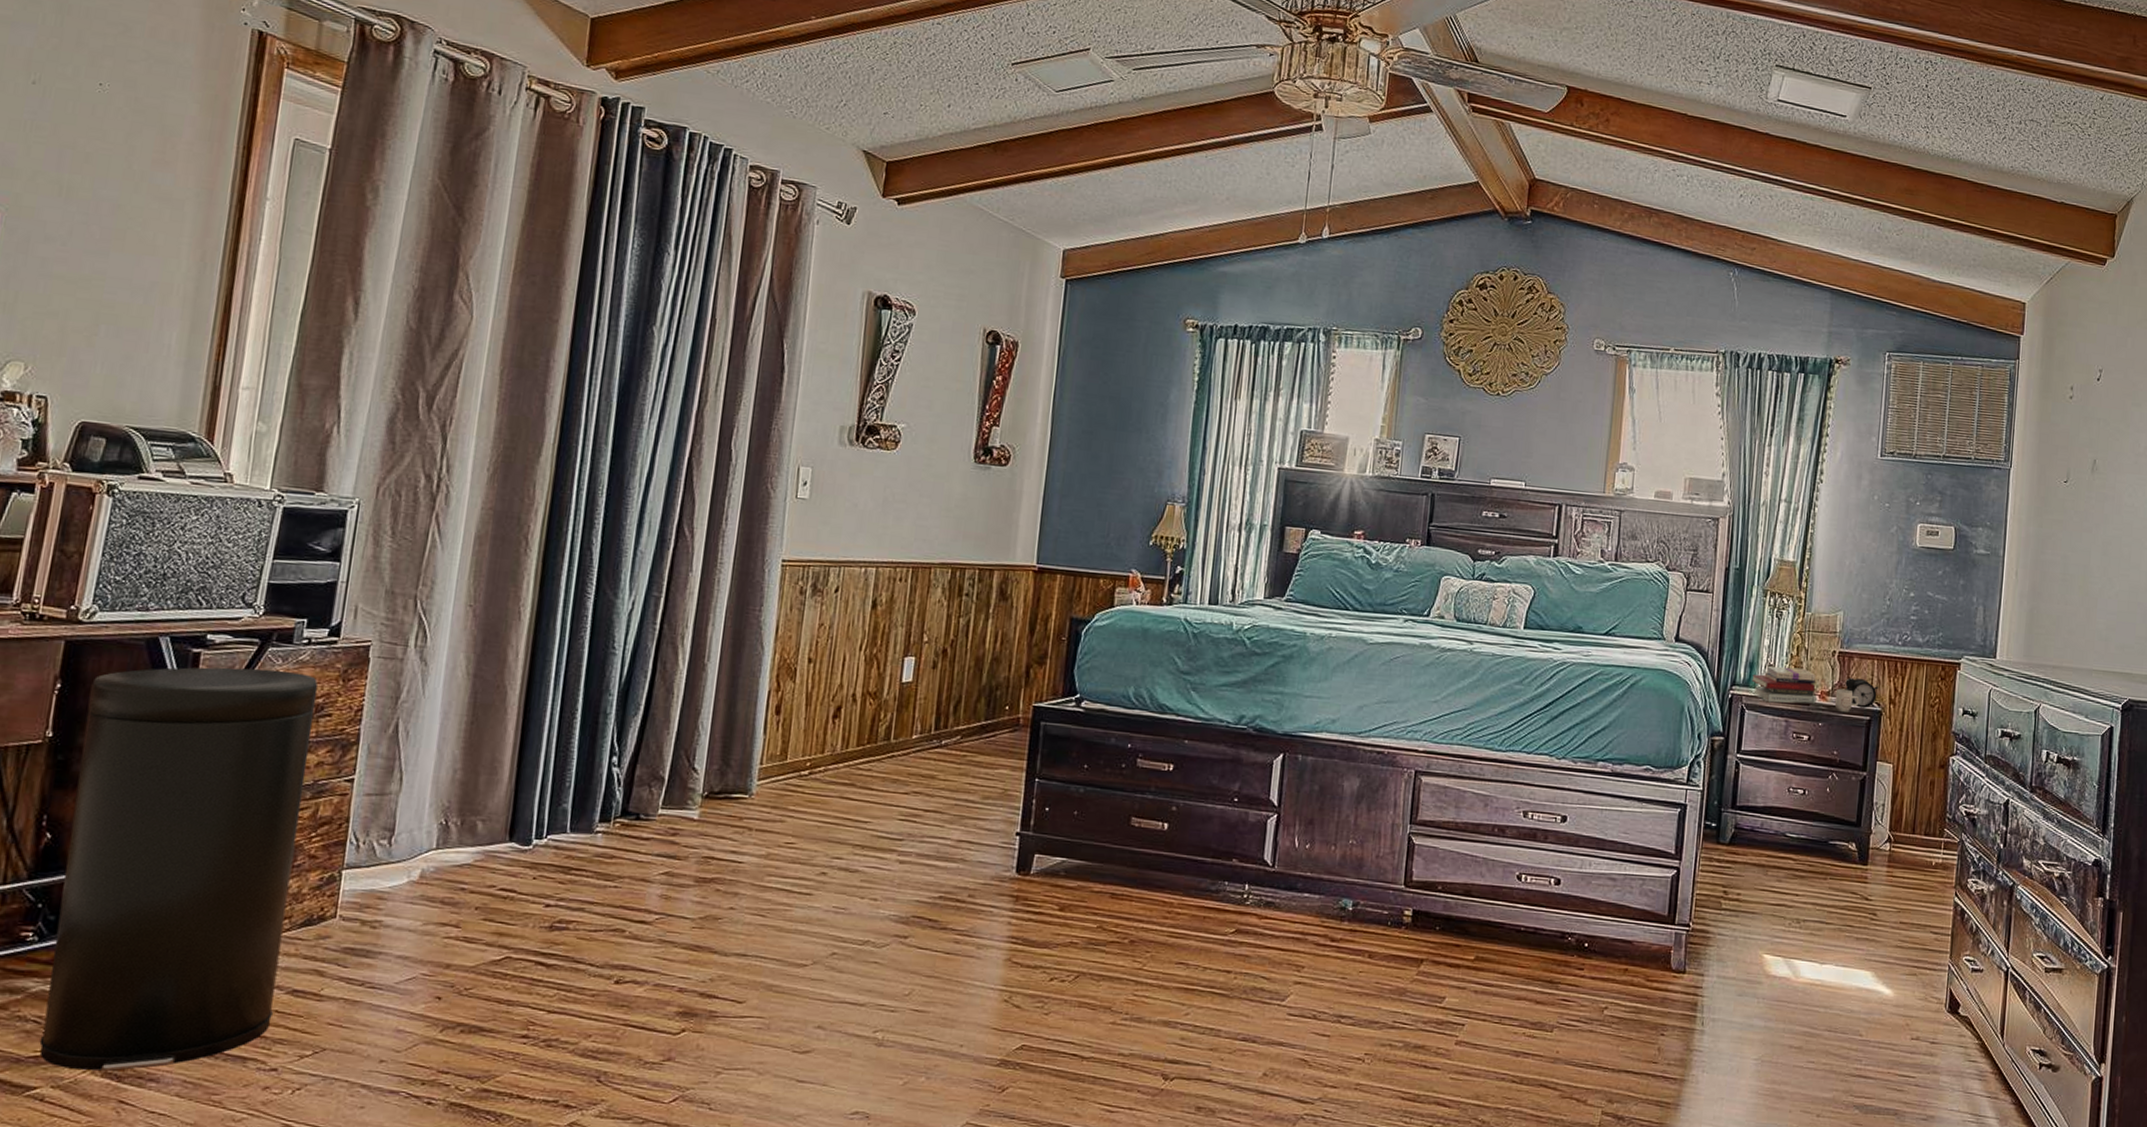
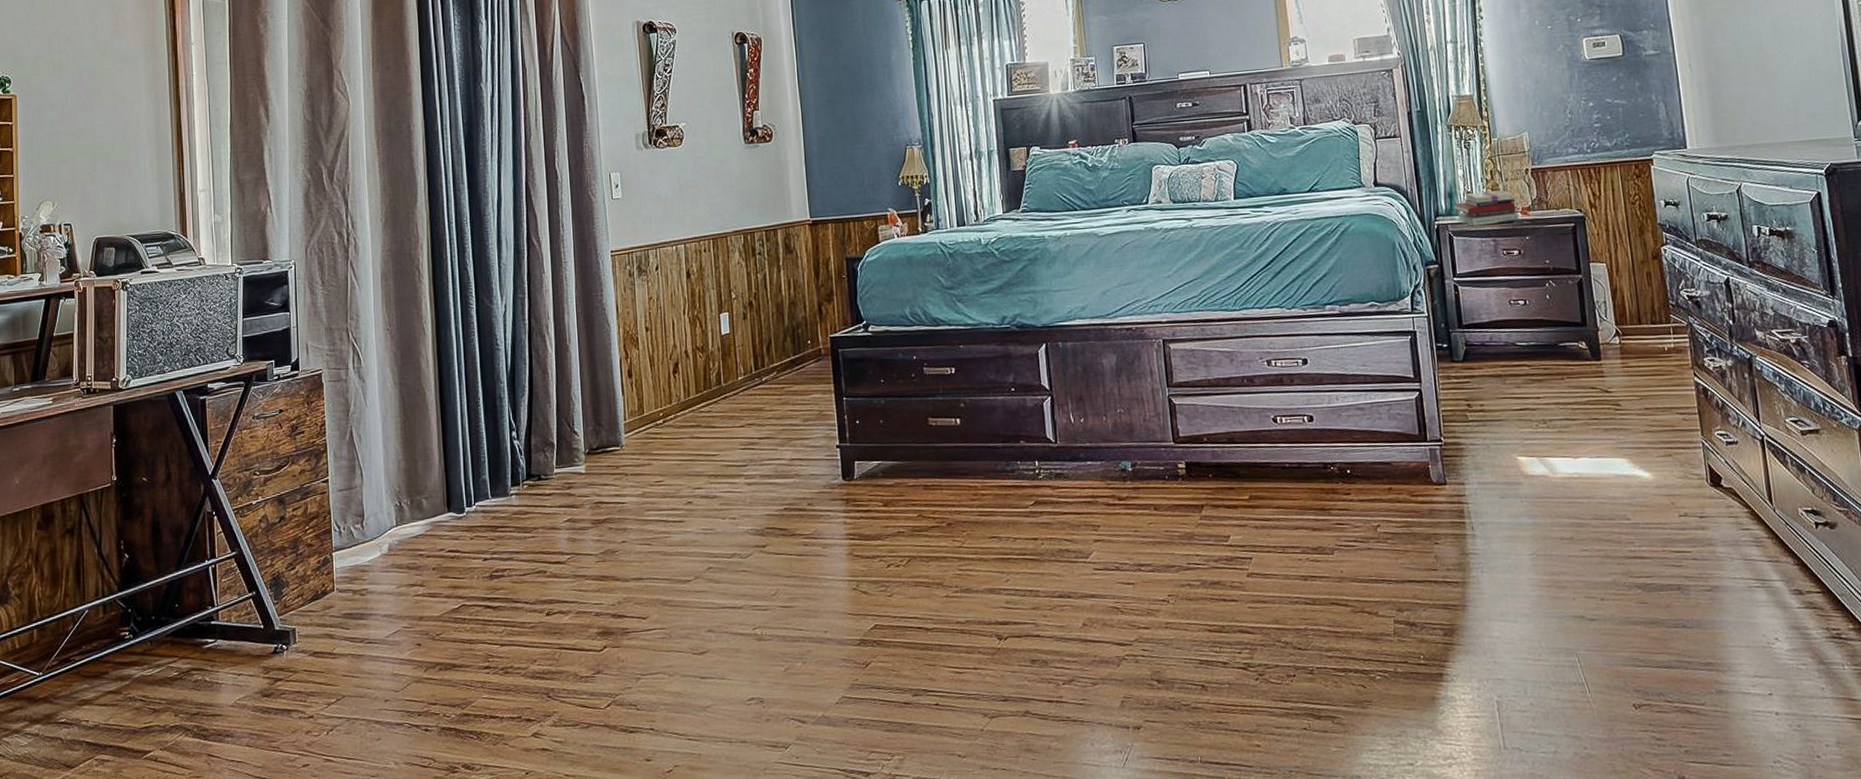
pedal bin: present [39,667,319,1072] -> none [136,403,303,734]
mug: present [1834,688,1860,712] -> none [1536,201,1561,223]
alarm clock: present [1845,678,1879,709] -> none [1543,189,1577,217]

